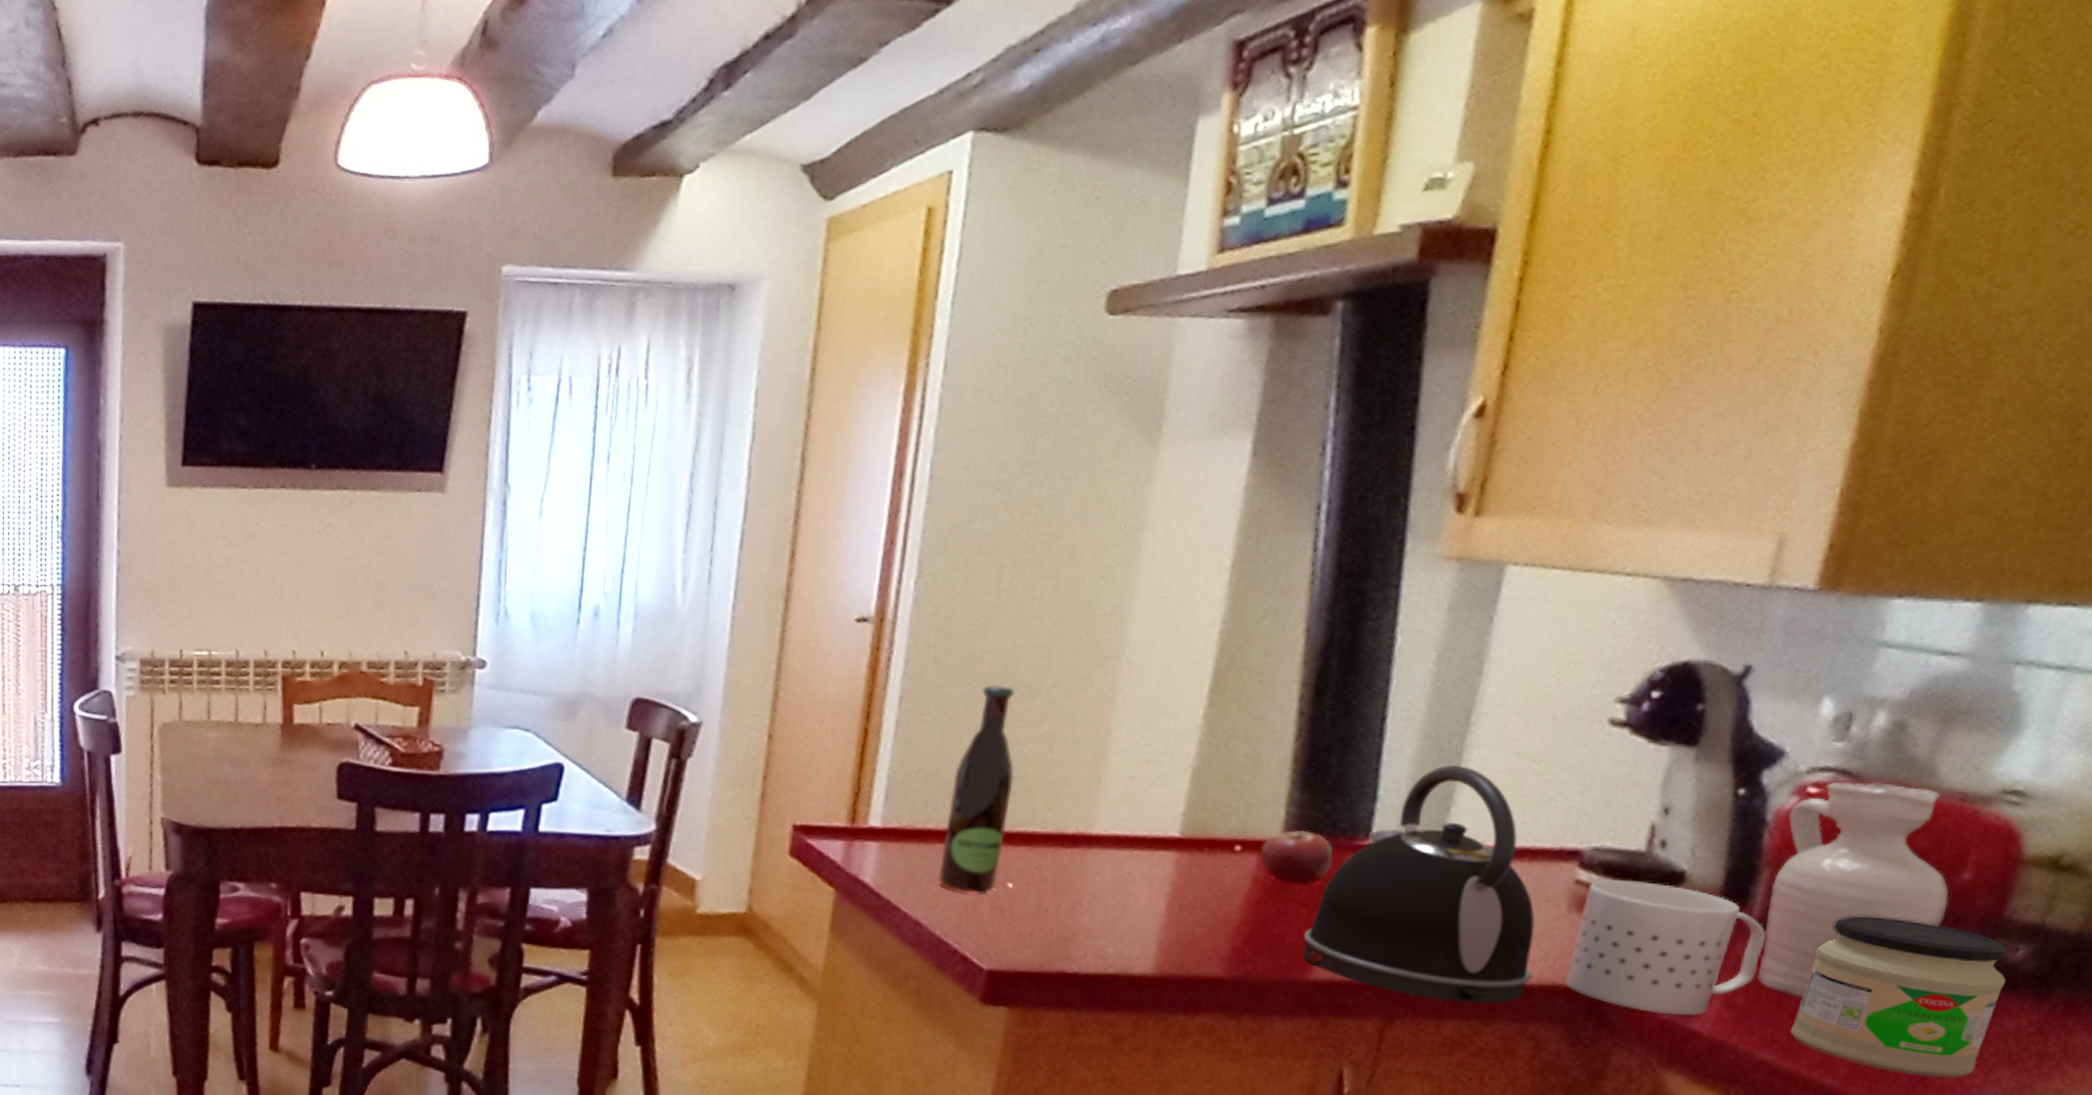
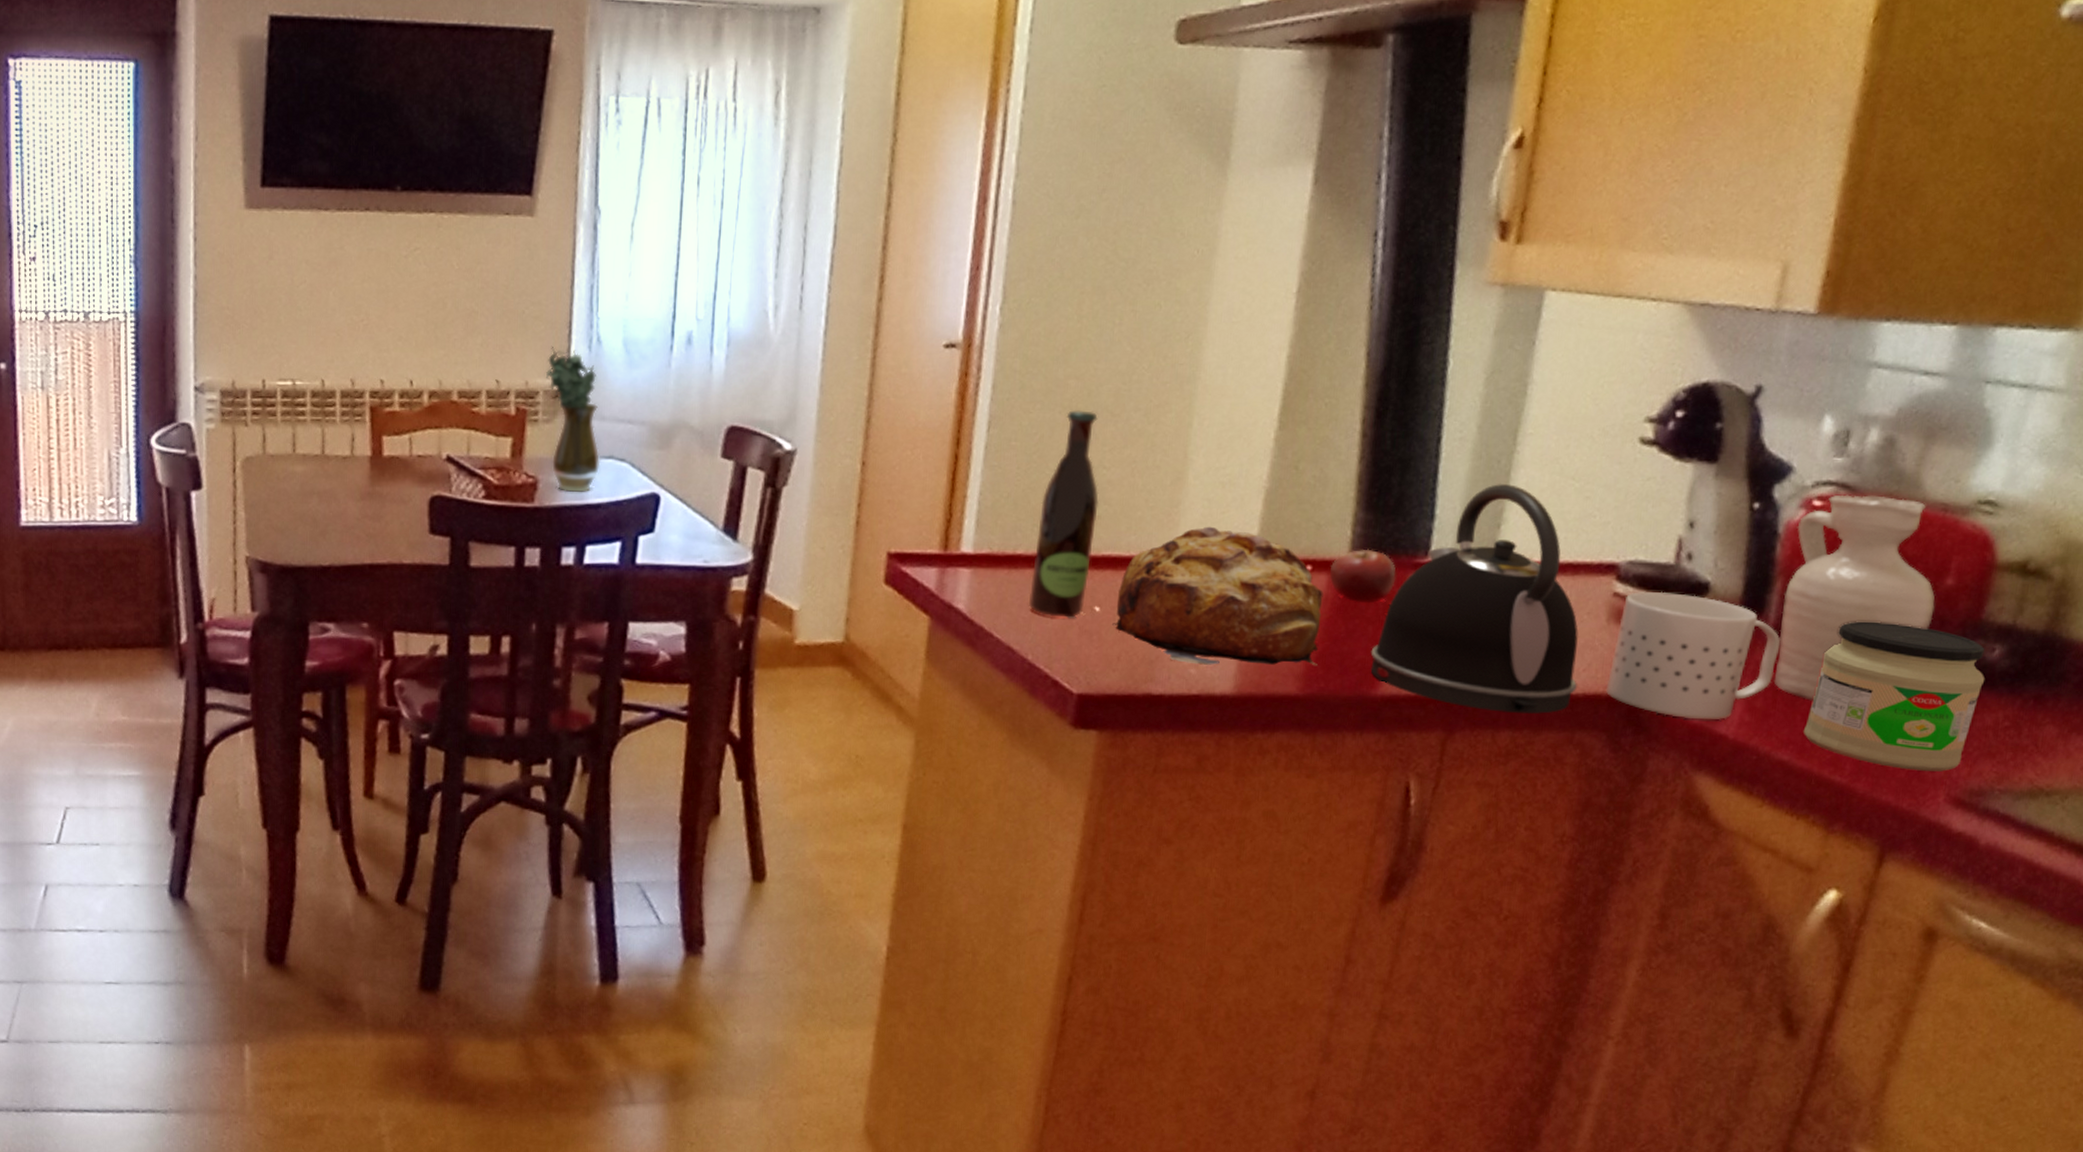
vase: none [453,618,505,761] -> present [545,346,600,492]
bread: none [1026,804,1253,947] -> present [1112,526,1324,665]

